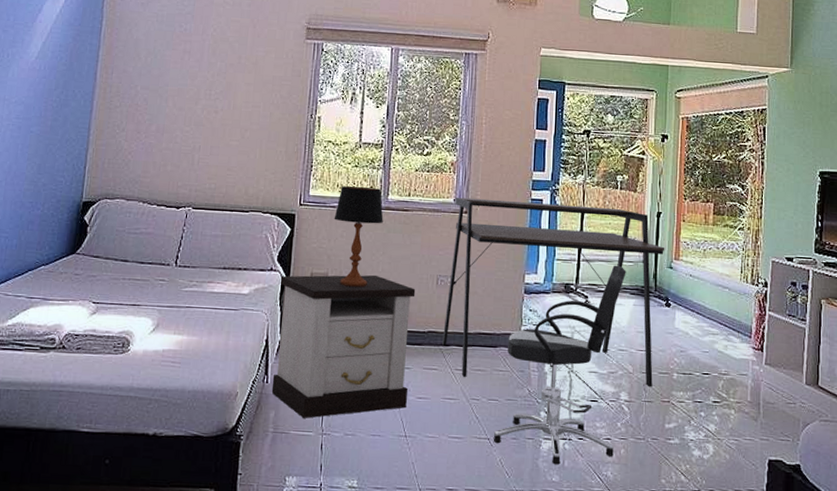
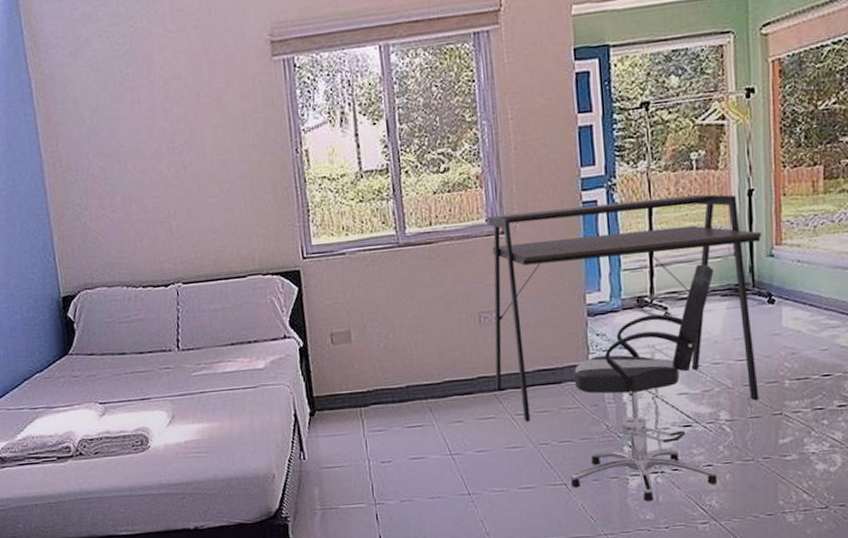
nightstand: present [271,275,416,418] -> none [297,323,465,491]
table lamp: present [334,185,383,287] -> none [345,223,404,342]

